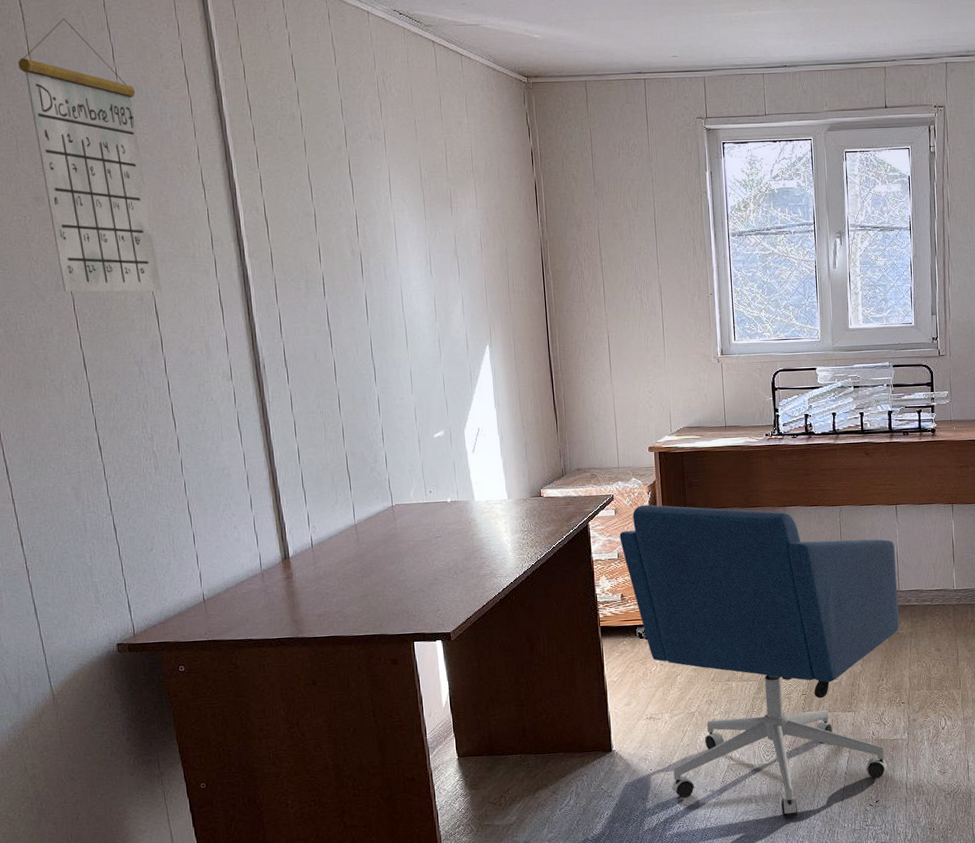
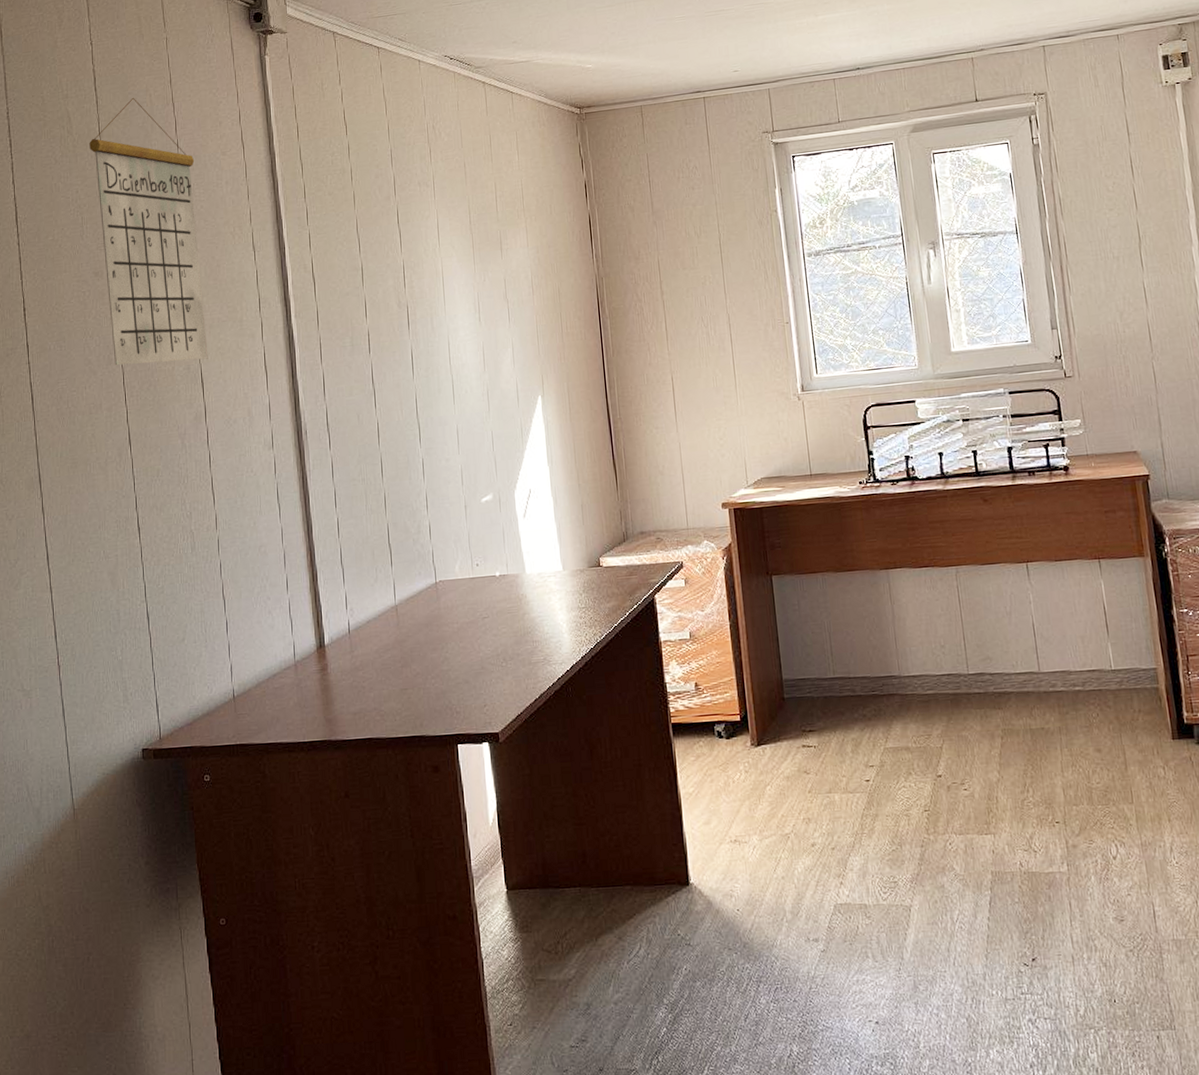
office chair: present [619,504,899,818] -> none [691,572,1044,980]

